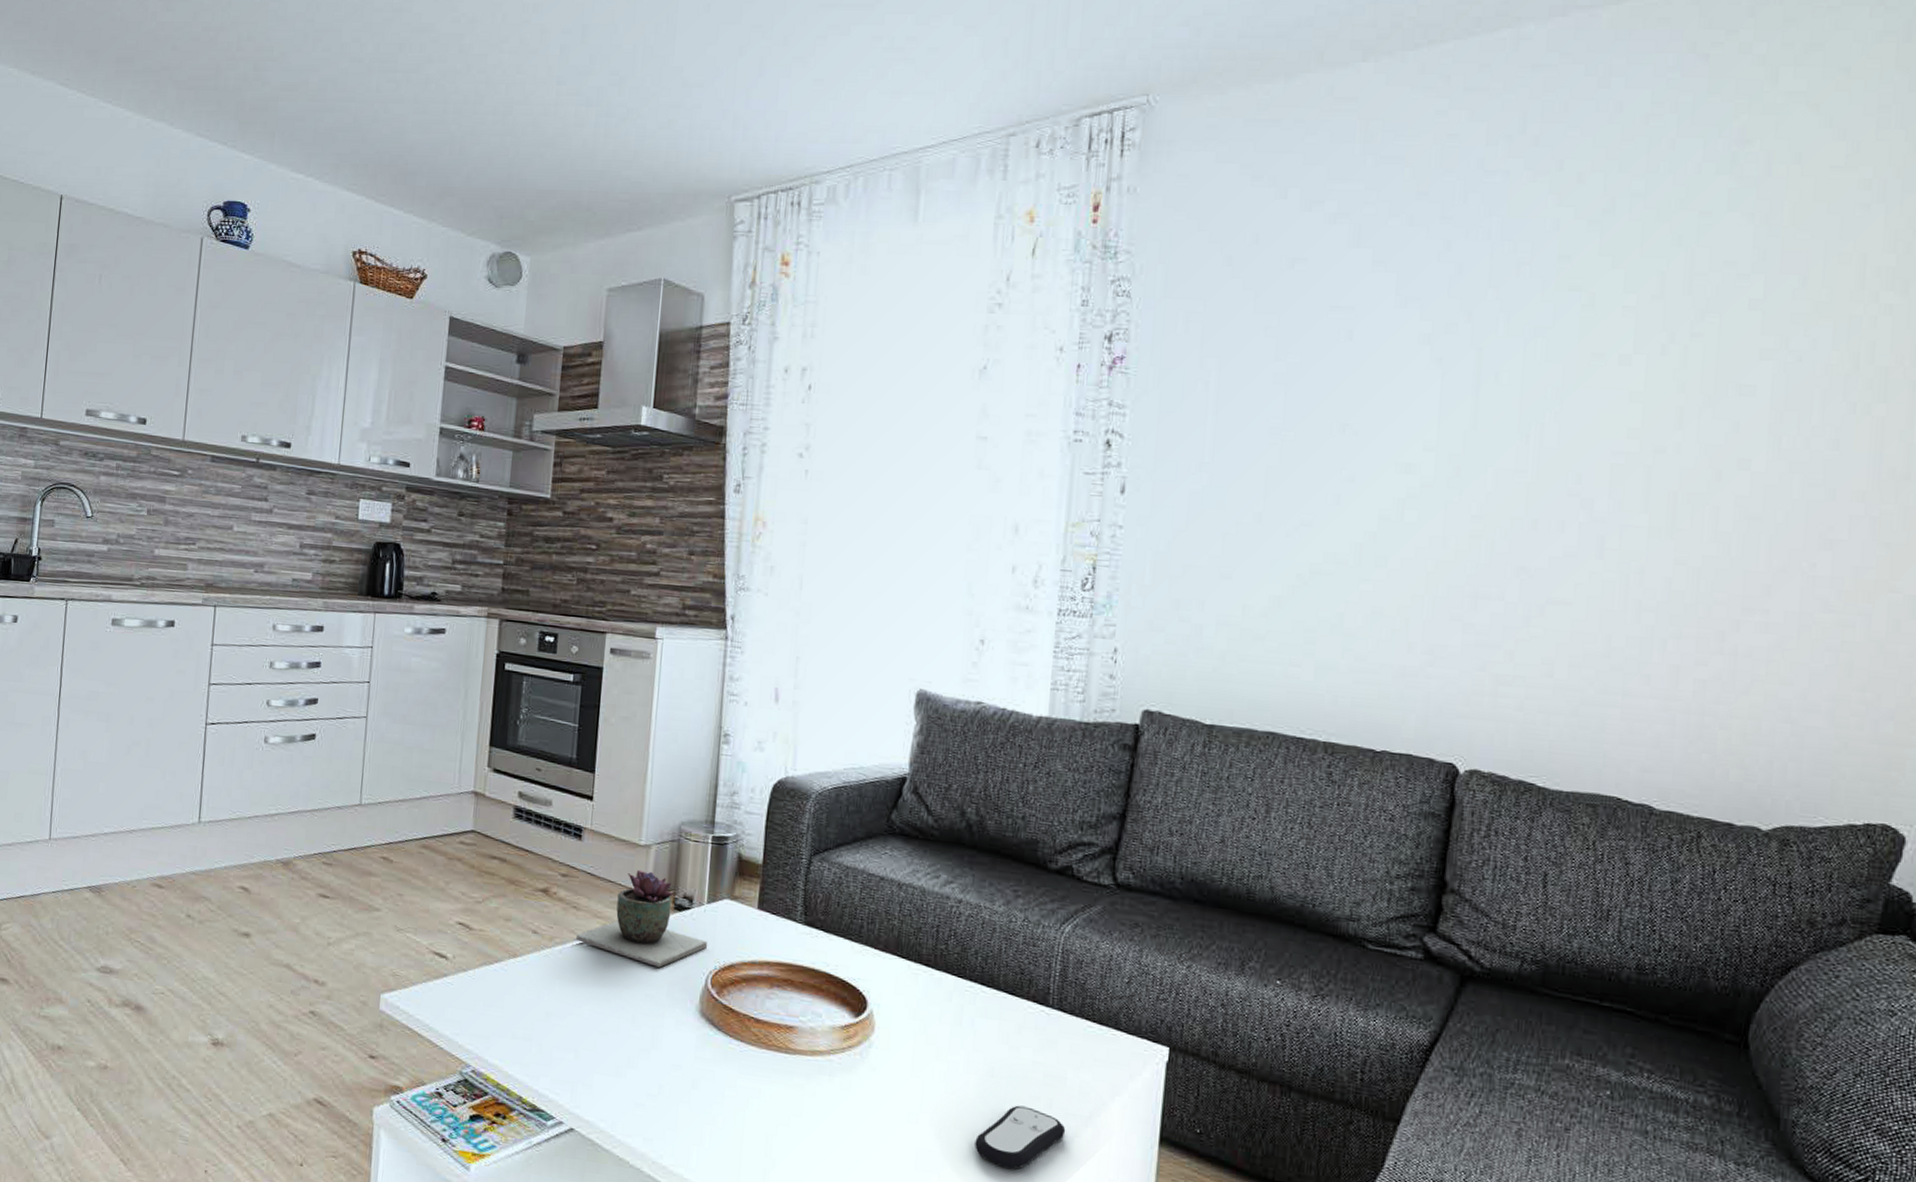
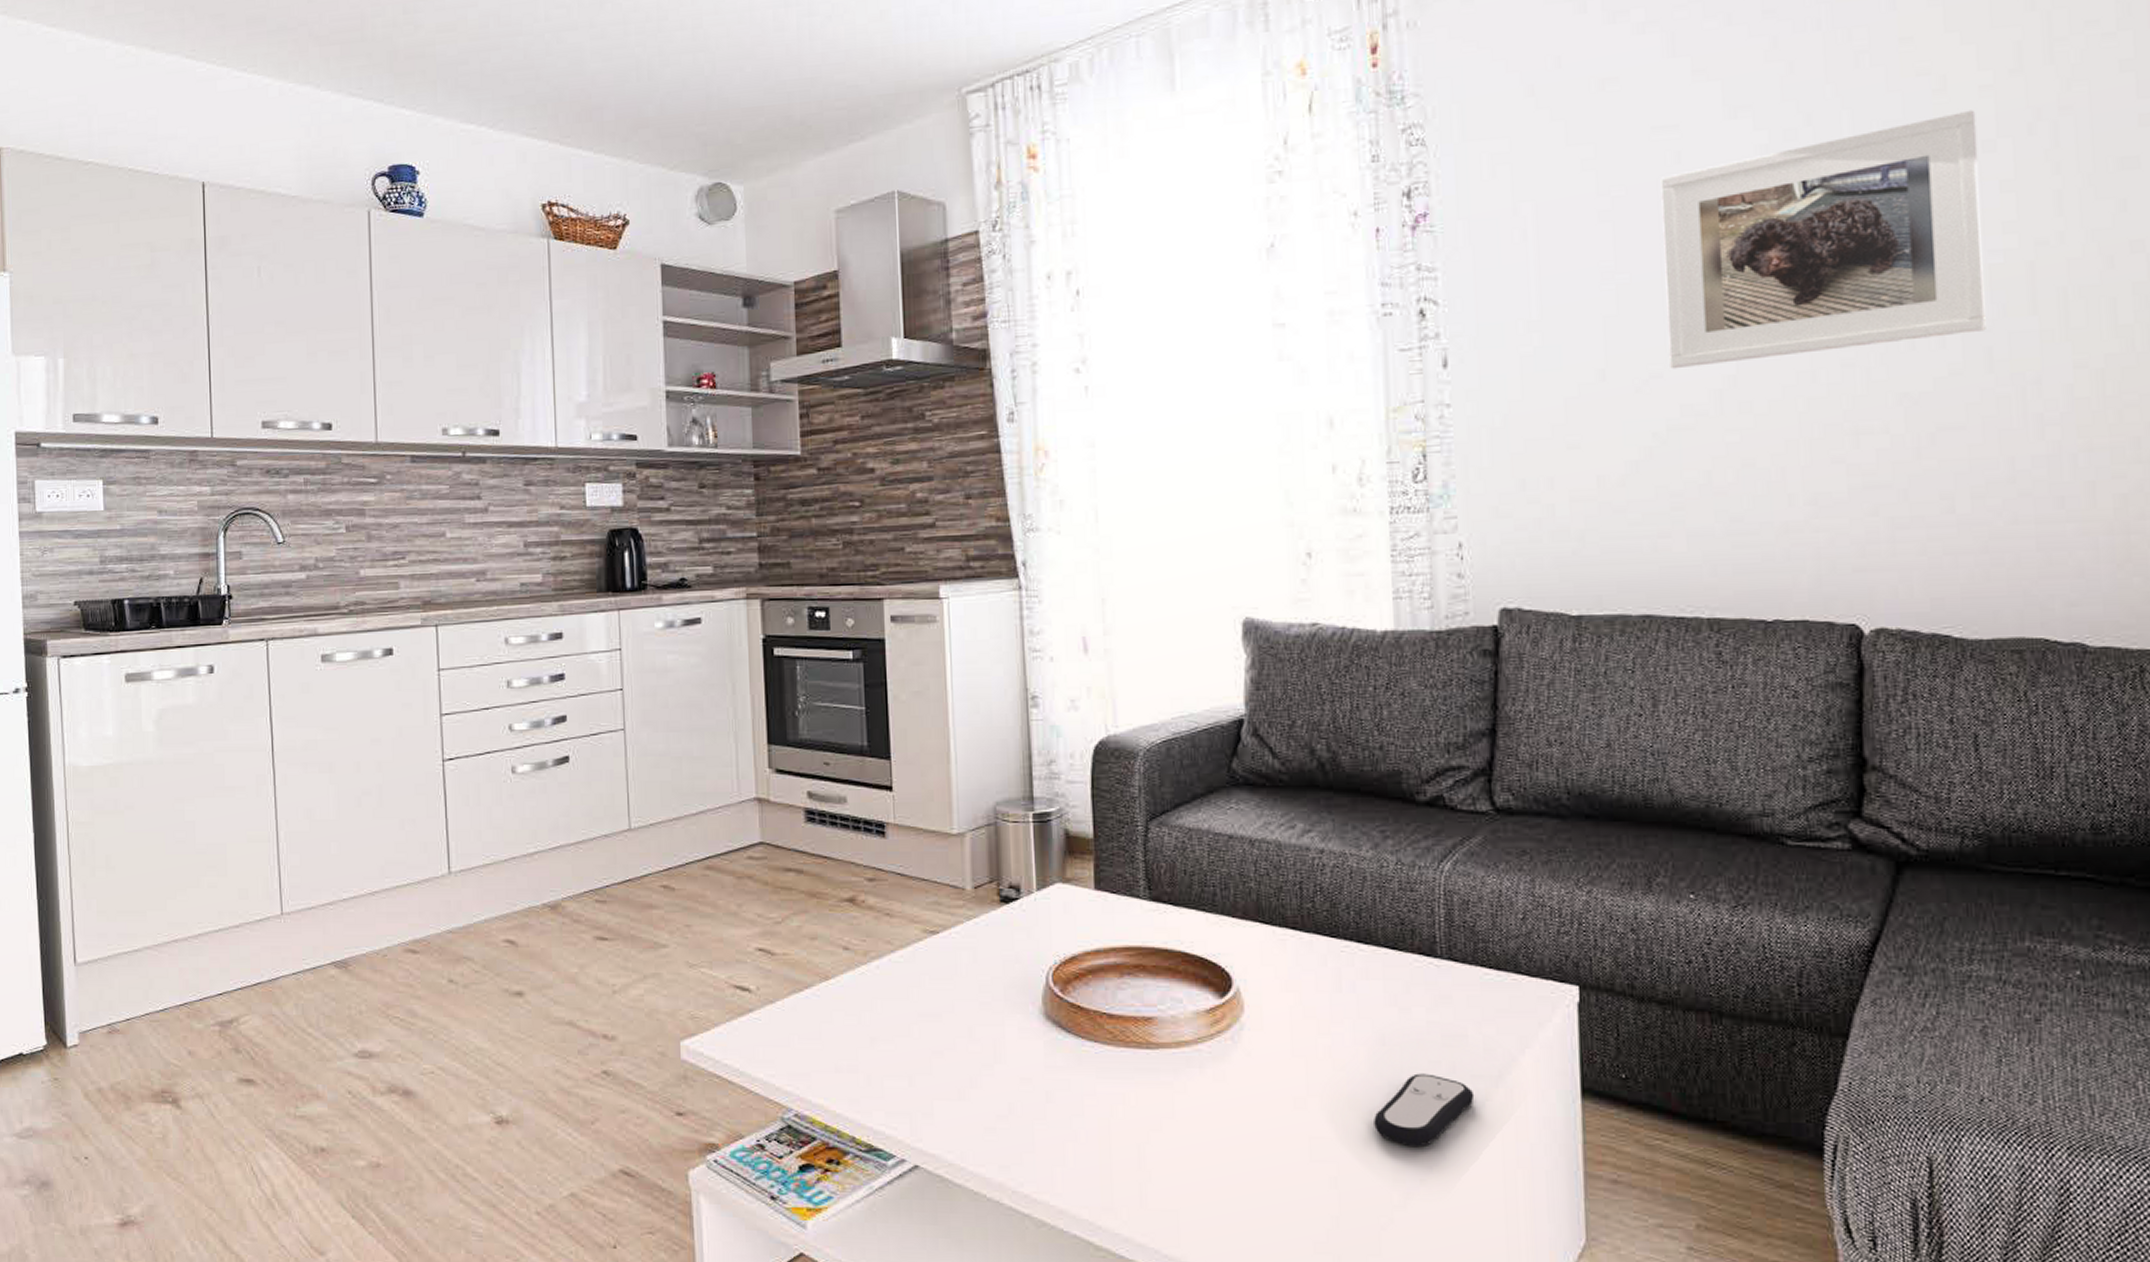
succulent plant: present [575,869,708,968] -> none [892,862,1044,970]
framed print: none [1319,326,1617,522] -> present [1660,110,1986,369]

